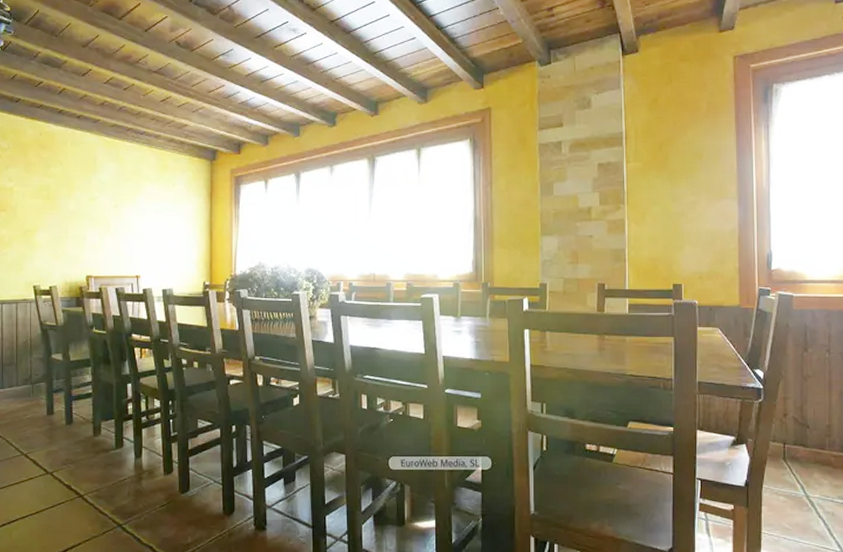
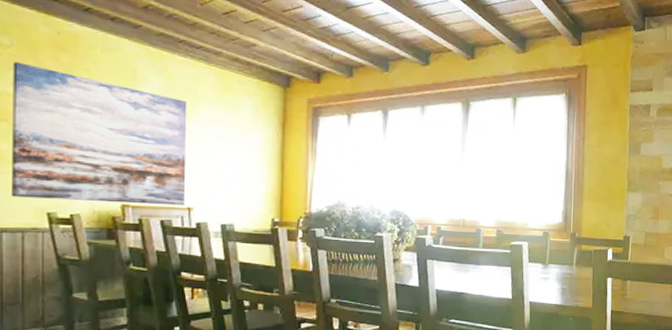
wall art: none [8,161,135,275] -> present [10,62,187,206]

